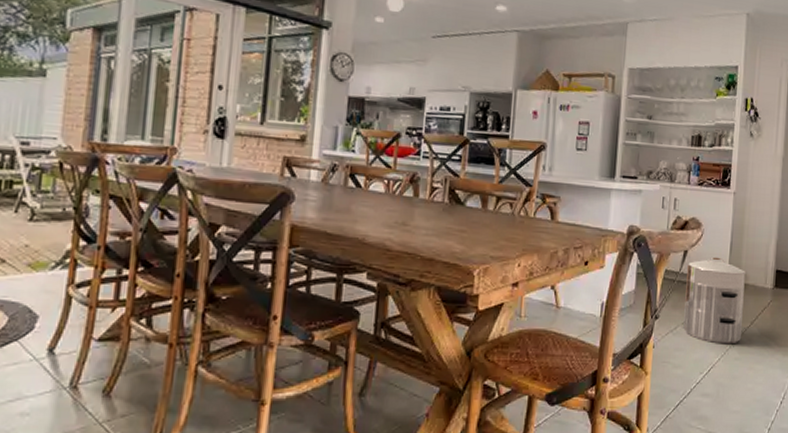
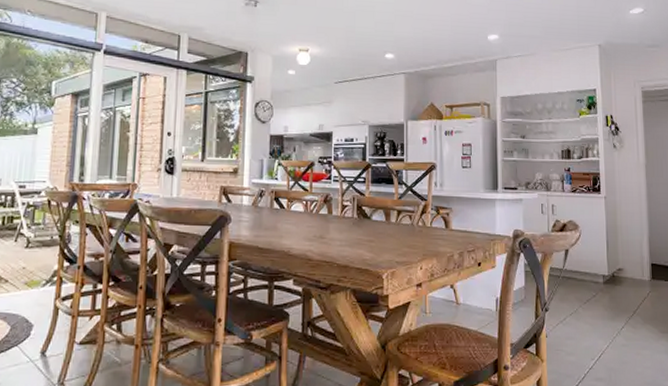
waste bin: present [683,256,745,345] -> none [570,254,626,332]

